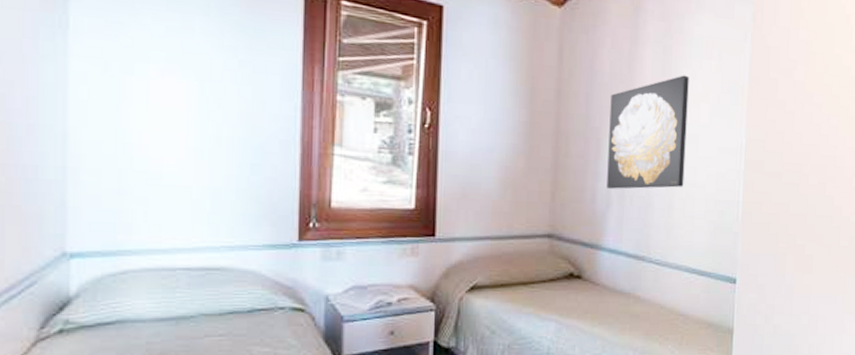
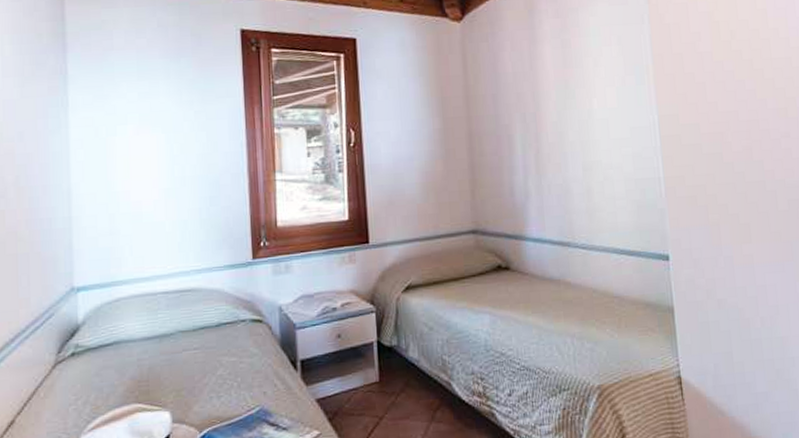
wall art: present [607,75,689,189] -> none [516,64,600,181]

